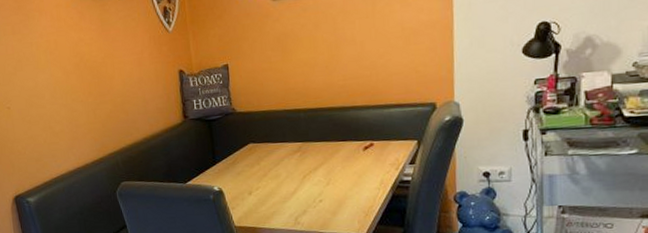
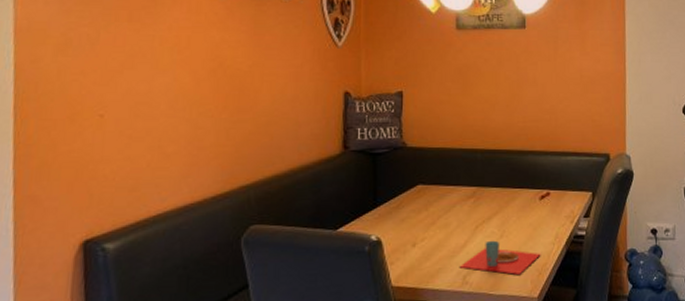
place setting: none [291,187,367,216] -> present [459,240,541,275]

